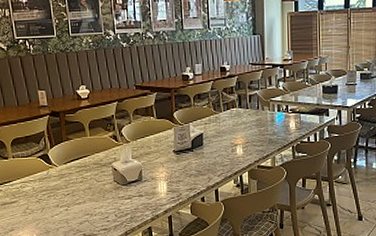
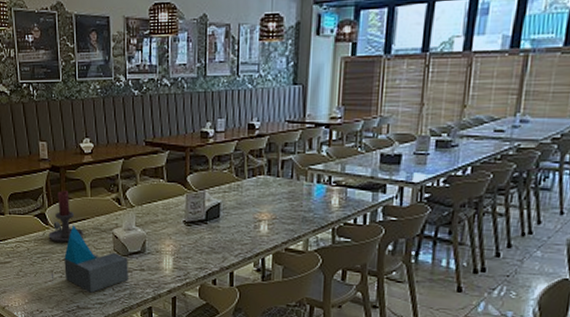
candle holder: none [52,132,86,179] -> present [48,190,84,243]
tissue box: none [56,163,129,221] -> present [51,225,128,293]

